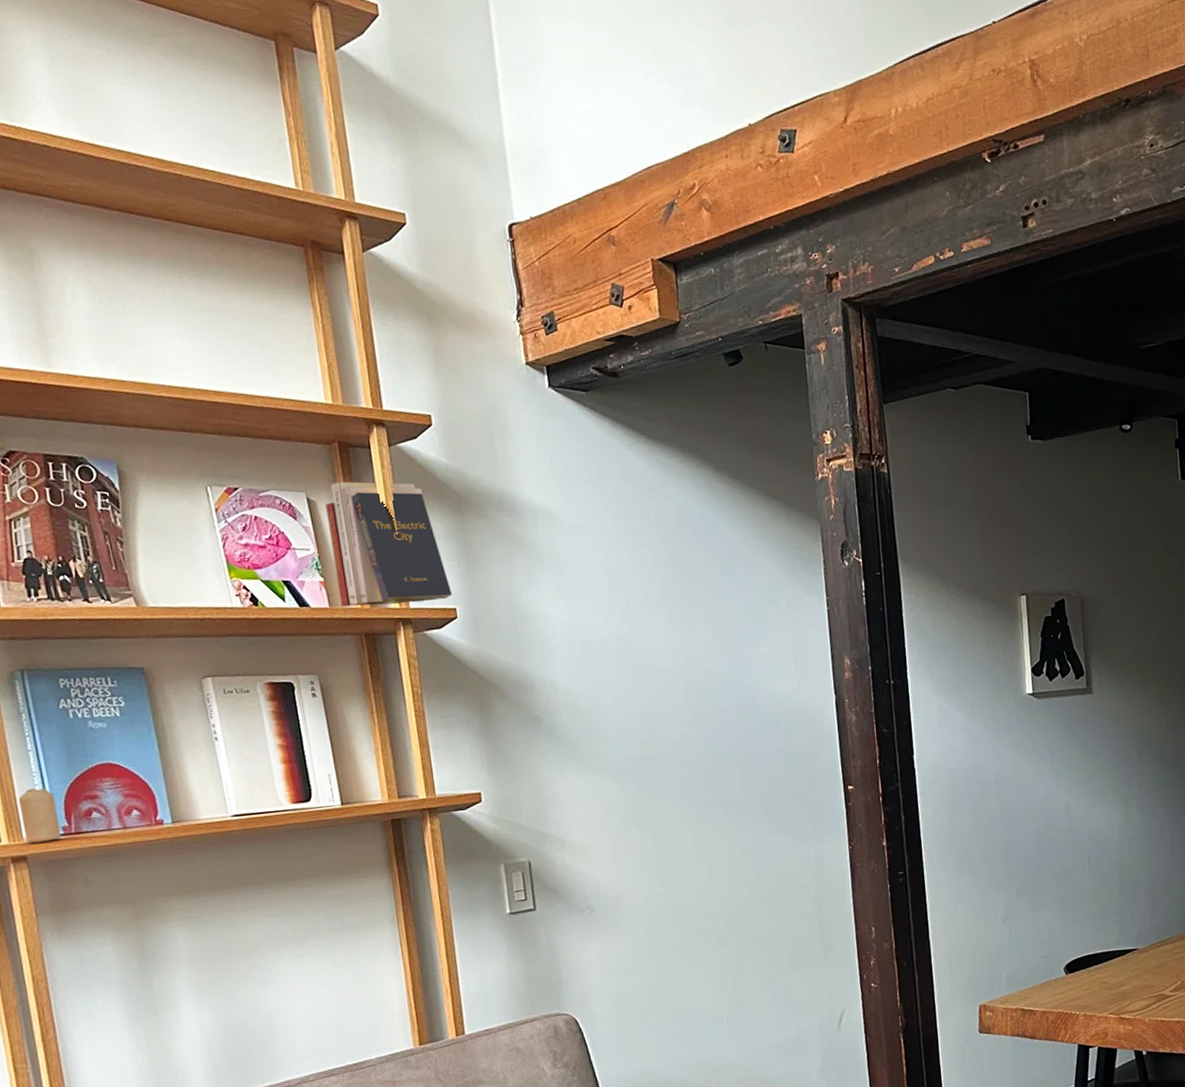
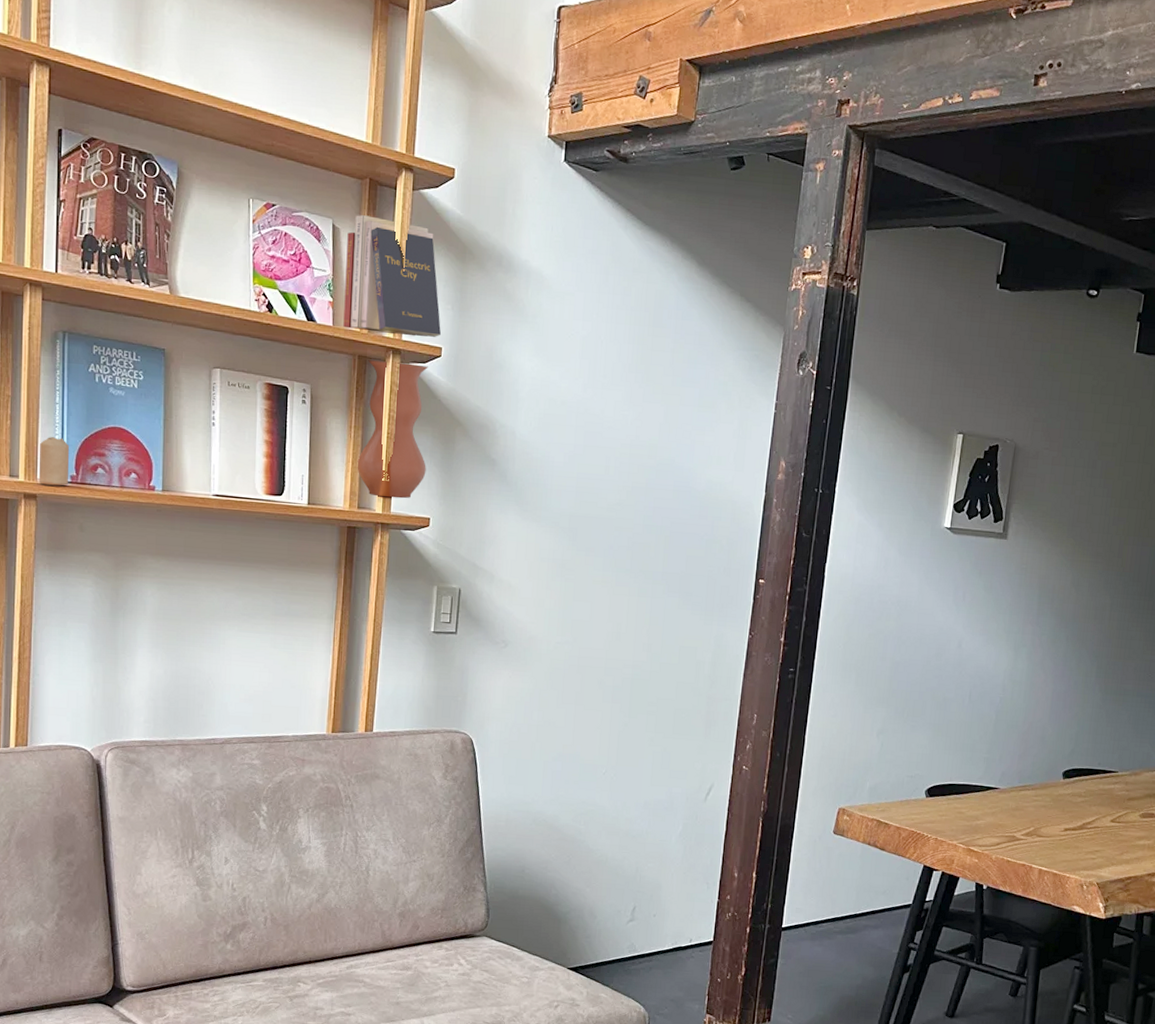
vase: none [377,631,467,781] -> present [357,360,428,499]

